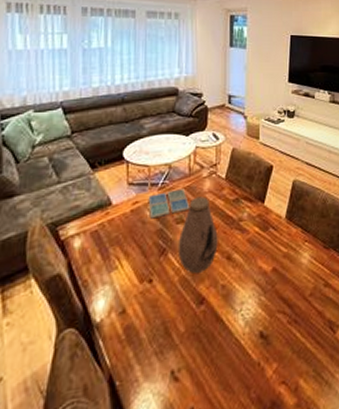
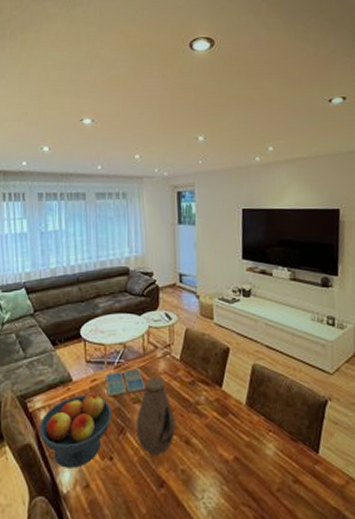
fruit bowl: none [71,215,153,296] -> present [39,393,112,468]

